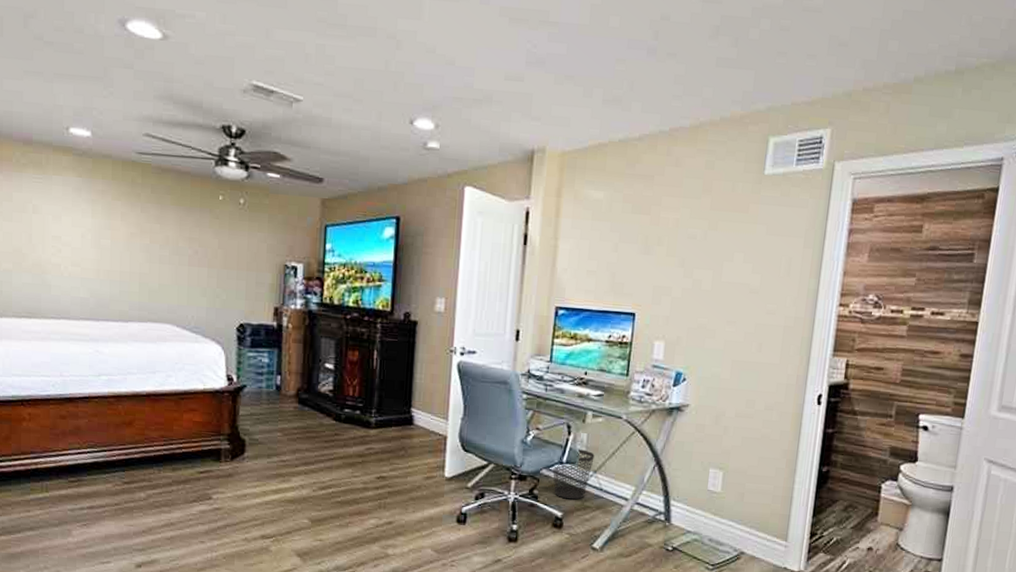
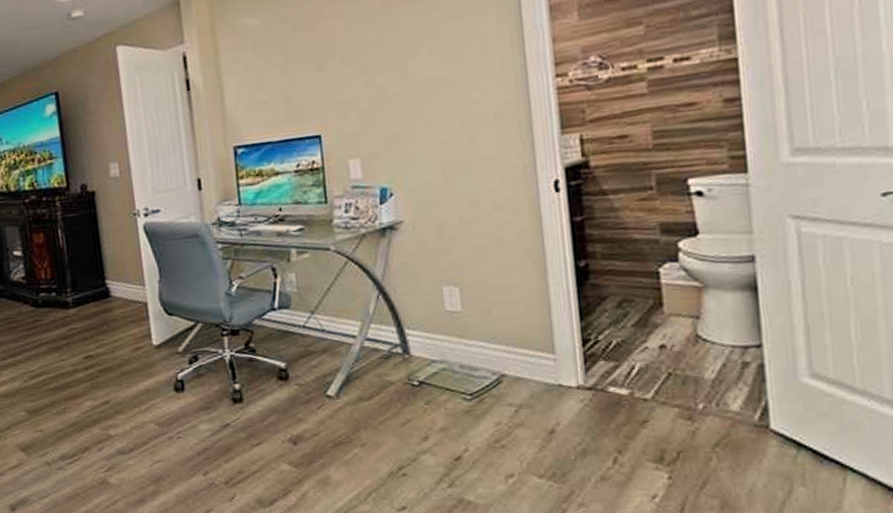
wastebasket: present [552,449,595,500] -> none [264,291,309,348]

